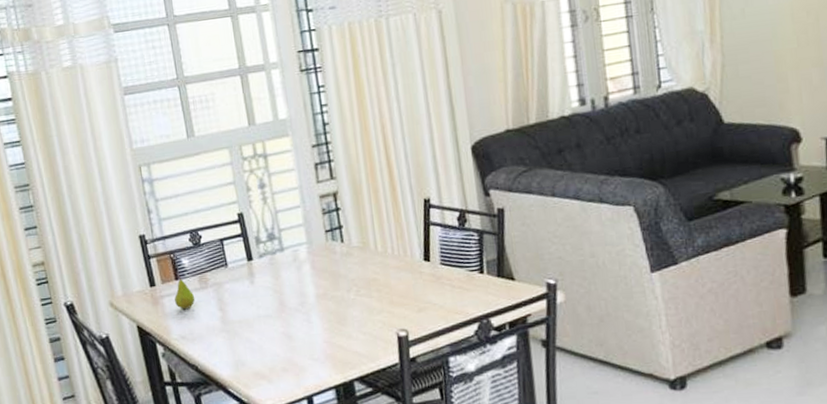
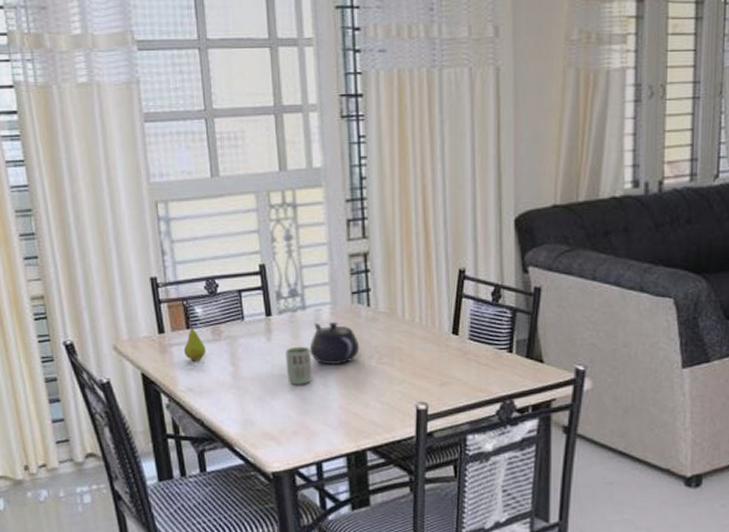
cup: none [268,286,296,324] -> present [285,346,313,385]
teapot: none [290,260,338,301] -> present [309,322,360,364]

